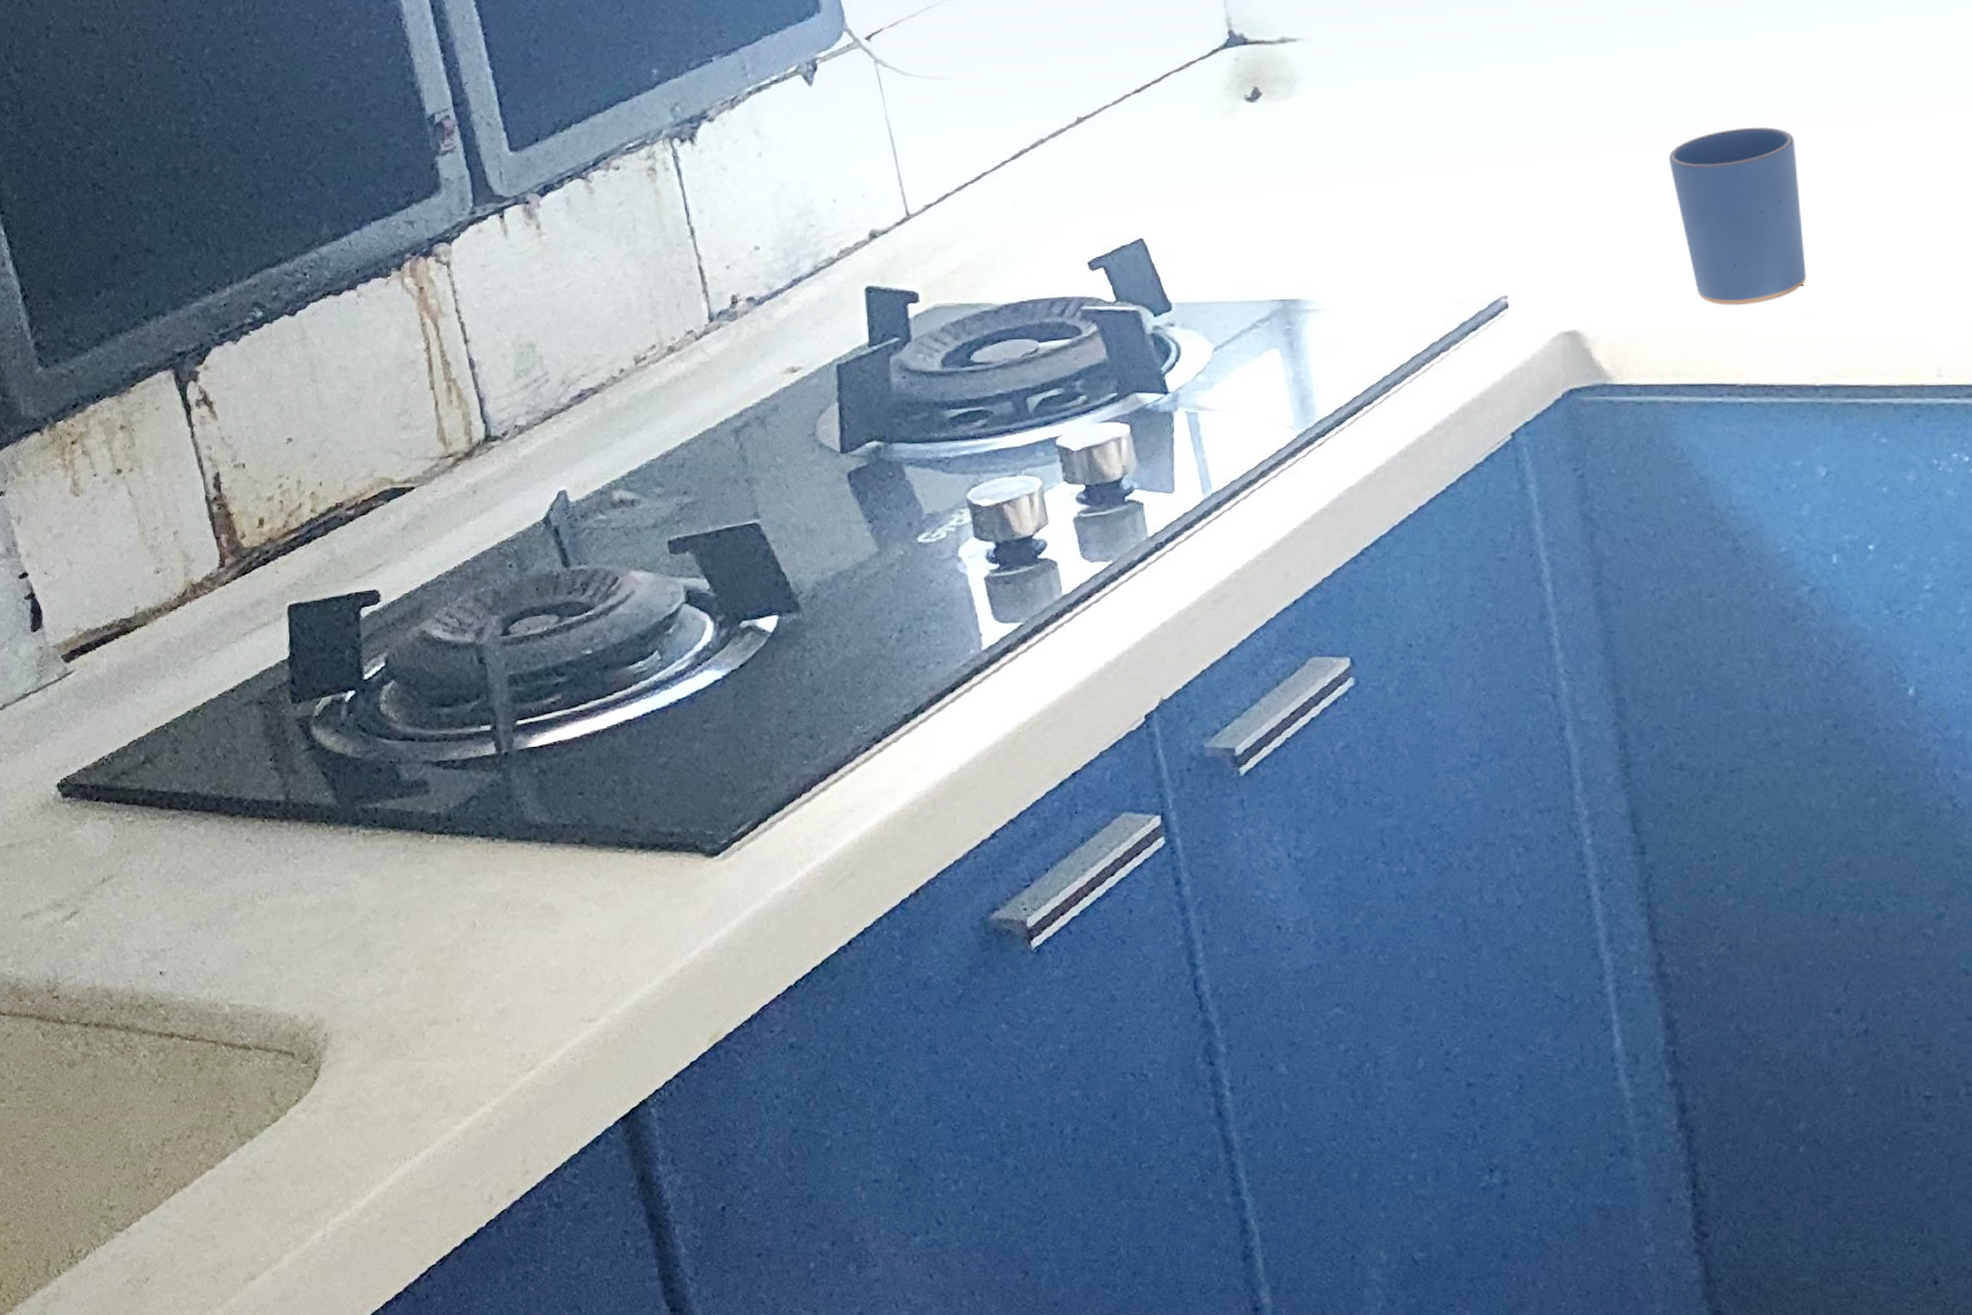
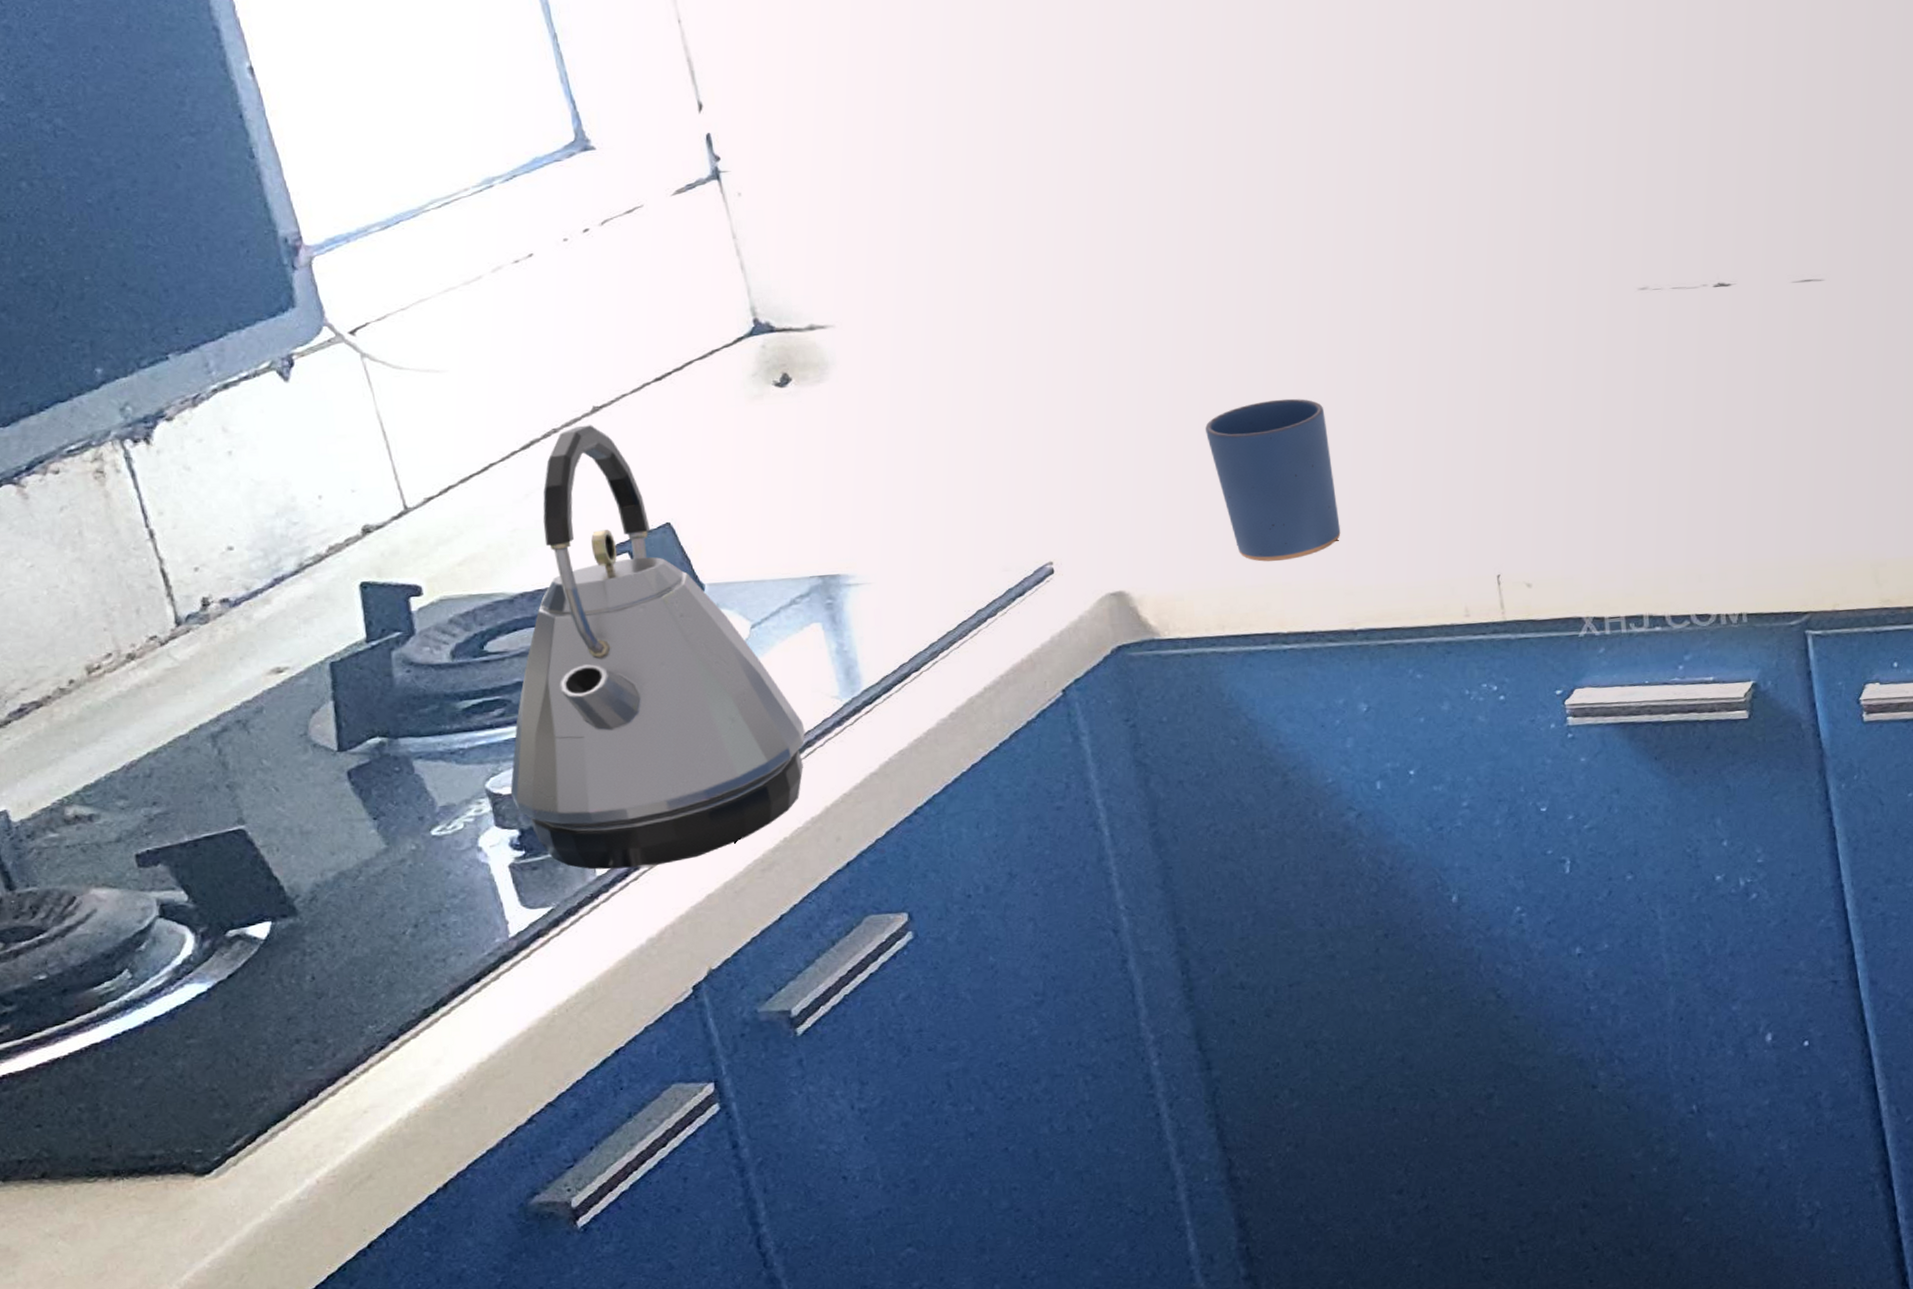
kettle: none [988,136,1260,591] -> present [510,425,805,870]

